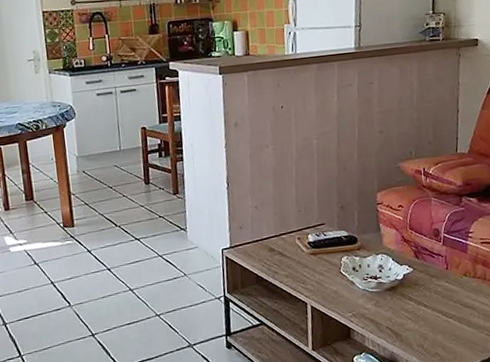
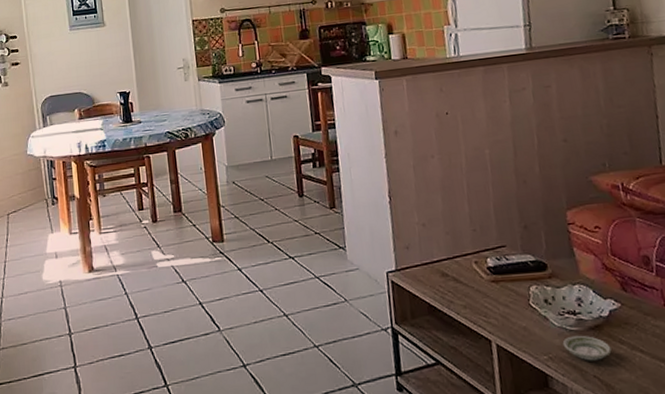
saucer: none [364,295,402,316] -> present [562,335,612,361]

